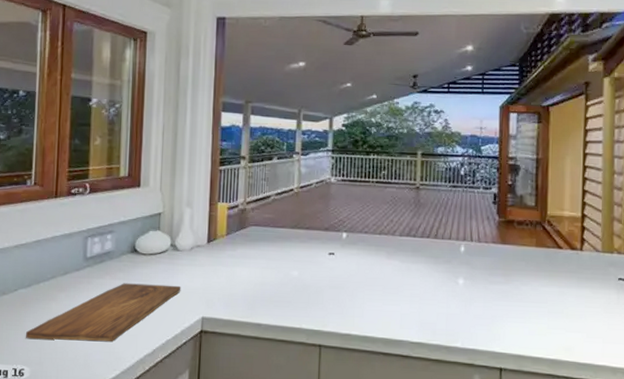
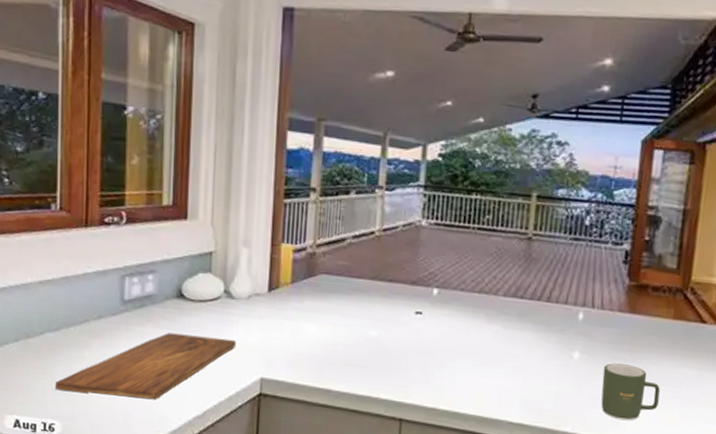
mug: none [483,286,530,334] -> present [601,363,660,421]

